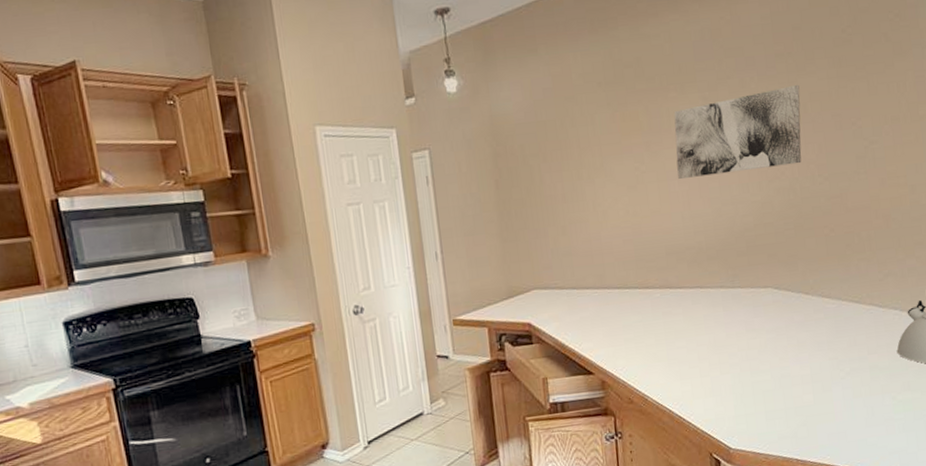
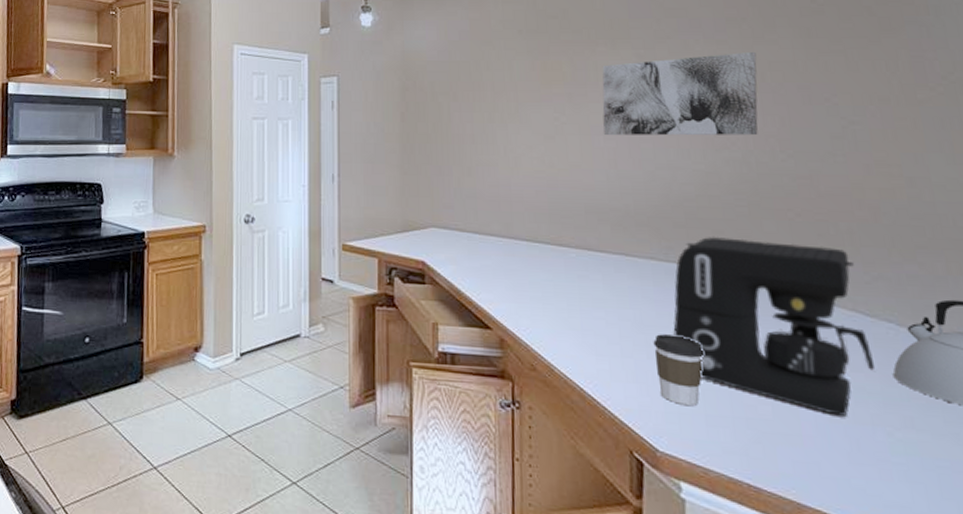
coffee cup: none [724,350,763,408] -> present [653,334,703,407]
coffee maker: none [739,254,885,392] -> present [673,236,876,416]

